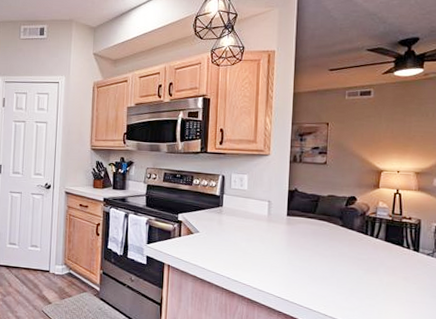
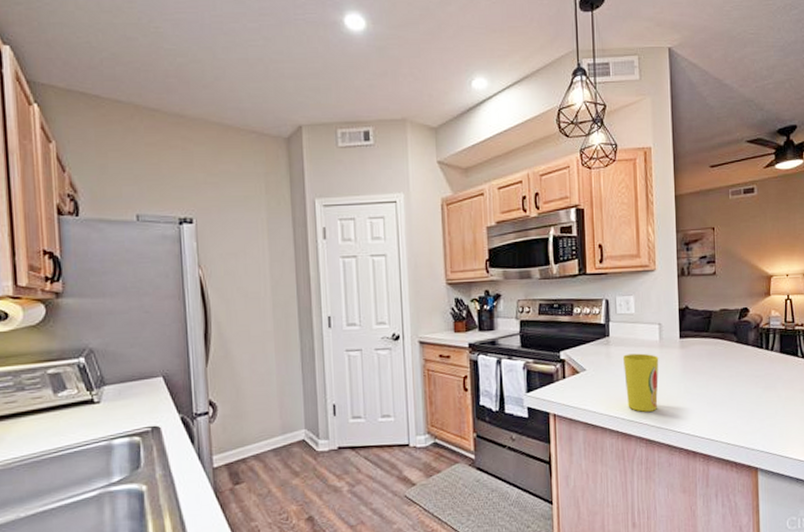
cup: none [232,223,266,276] -> present [622,353,659,412]

